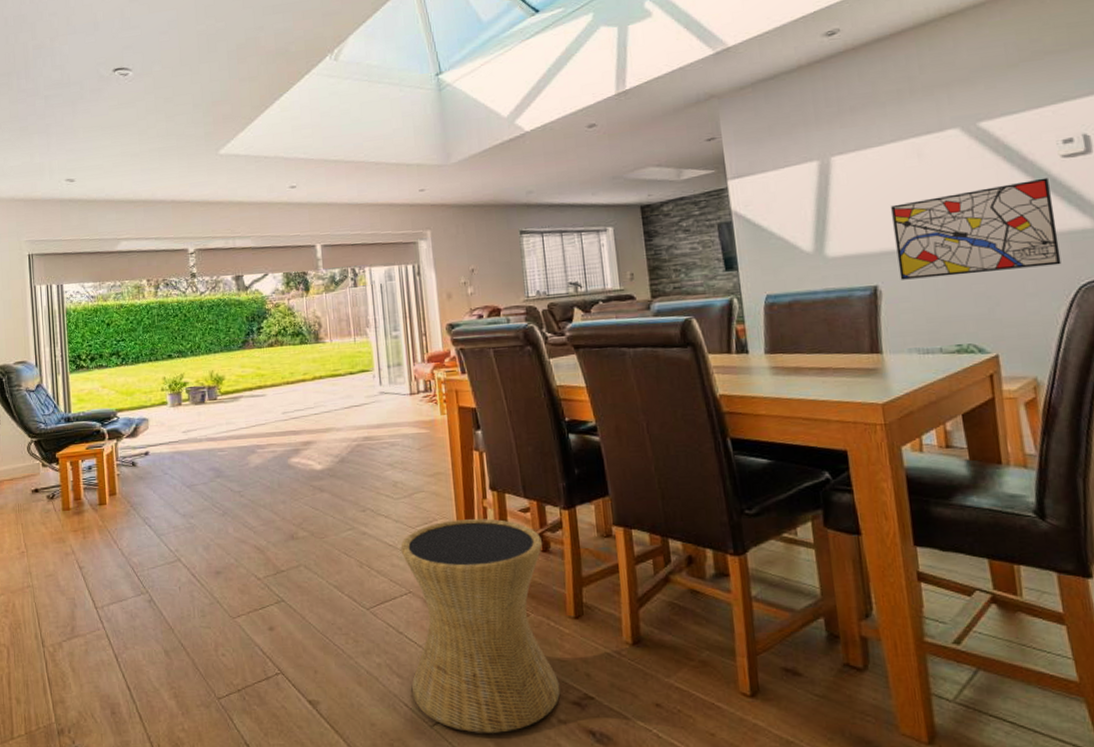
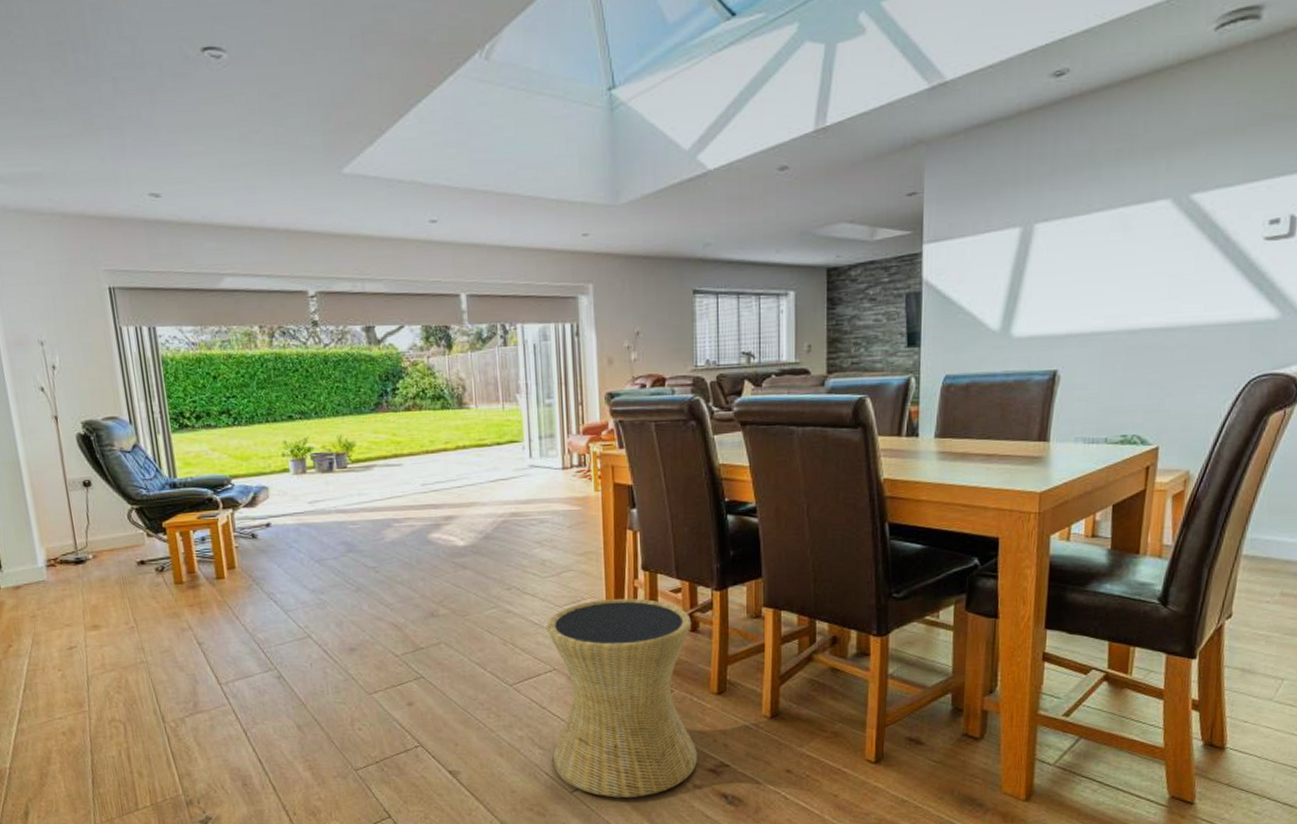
wall art: present [891,177,1062,280] -> none [1081,261,1246,365]

